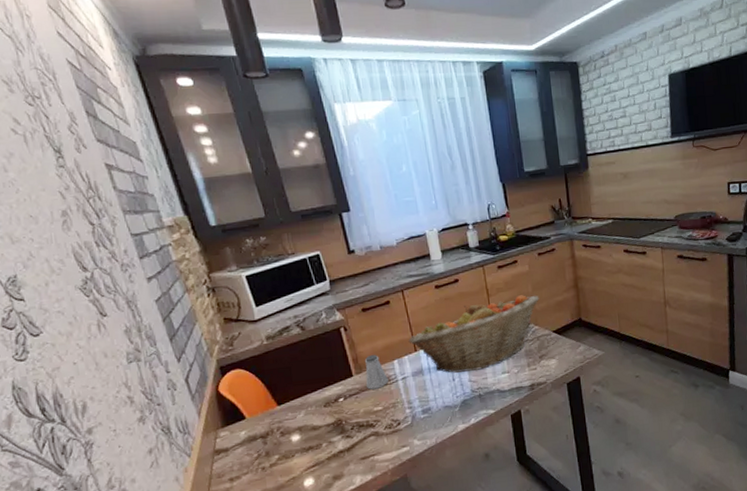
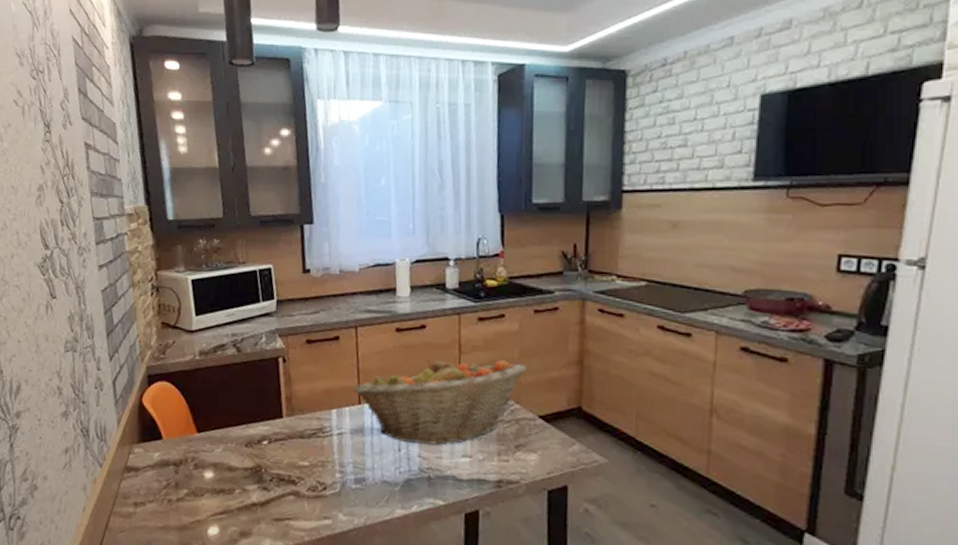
saltshaker: present [364,354,388,390] -> none [295,396,322,440]

